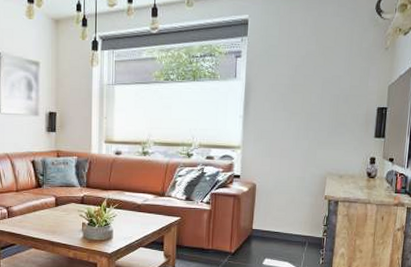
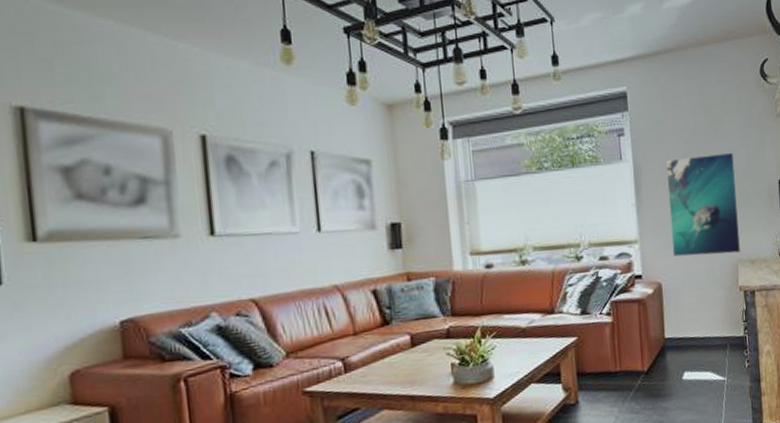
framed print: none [269,79,339,167] -> present [665,152,741,257]

